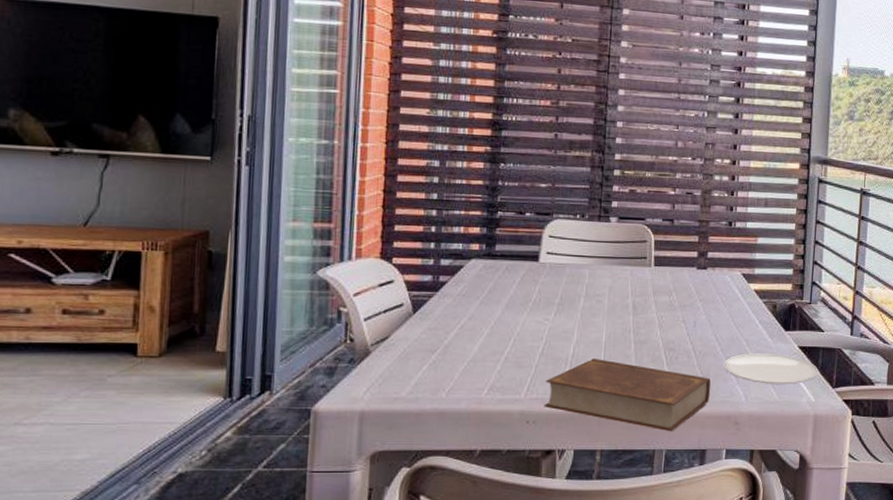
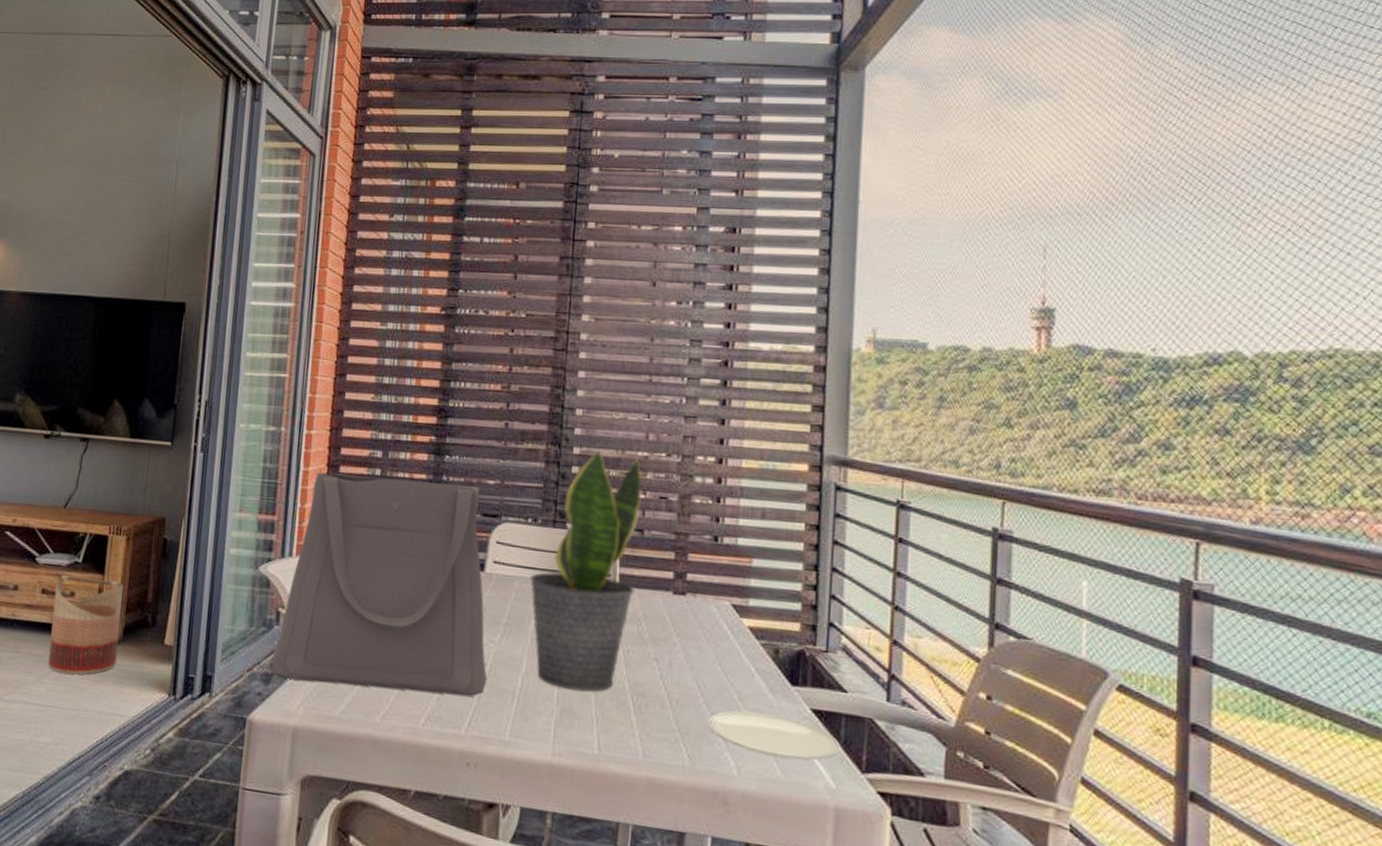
basket: none [76,294,164,390] -> present [48,575,123,675]
tote bag: none [334,181,543,371] -> present [271,472,487,697]
book: present [544,359,711,432] -> none [486,695,692,803]
potted plant: none [579,154,673,352] -> present [530,448,643,691]

